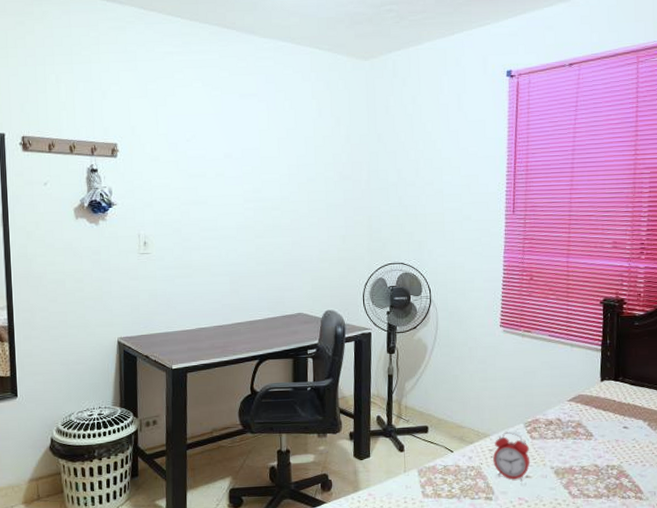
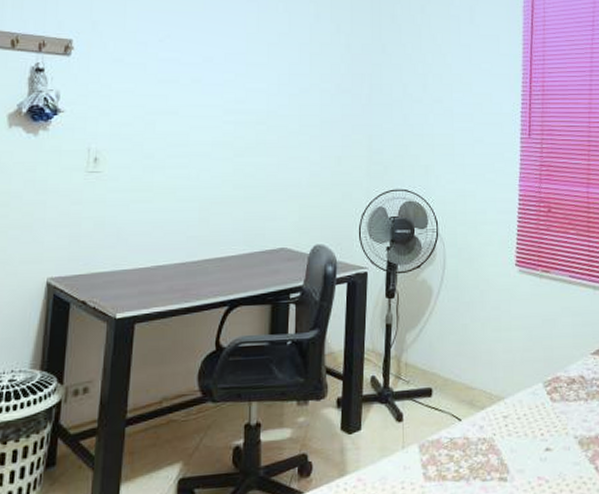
alarm clock: present [493,432,529,482] -> none [508,393,550,456]

